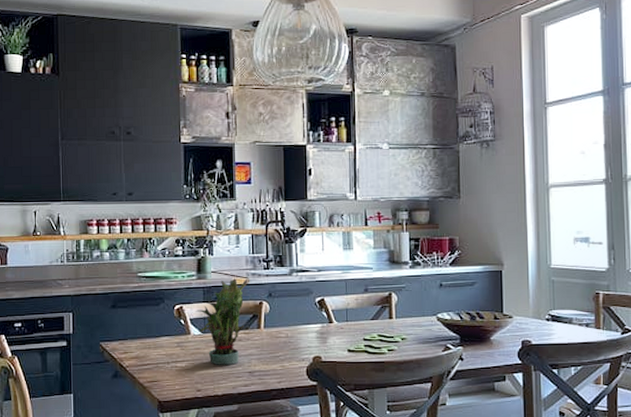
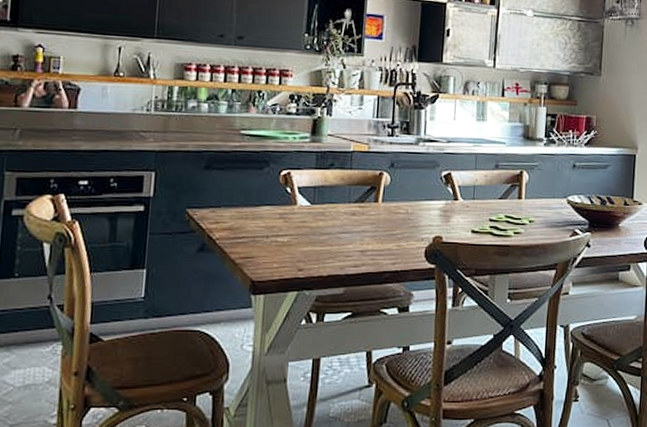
potted plant: present [196,278,248,365] -> none [305,144,369,242]

